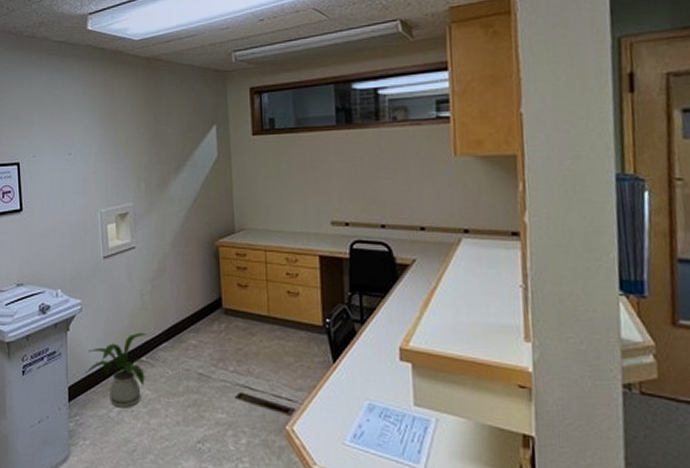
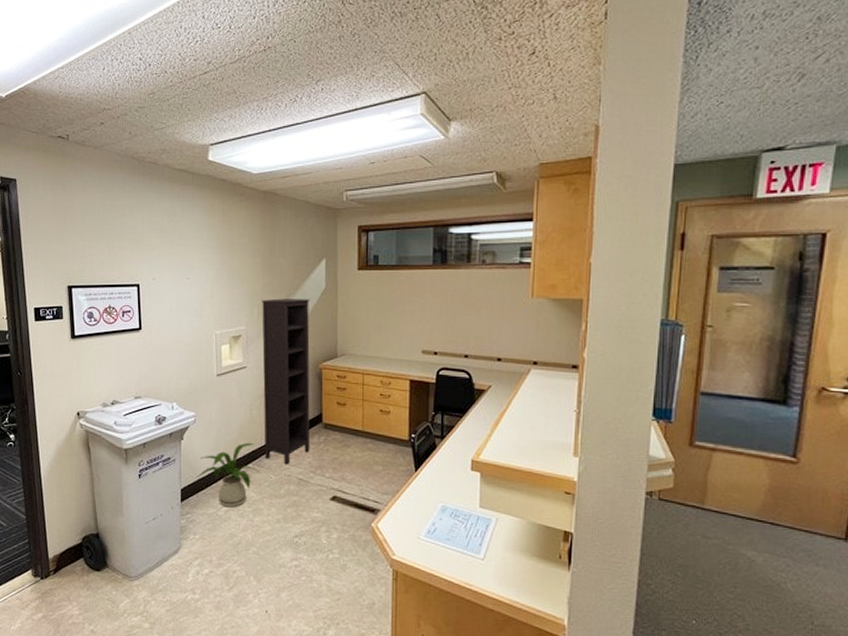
bookcase: none [148,170,210,358] -> present [261,298,311,465]

